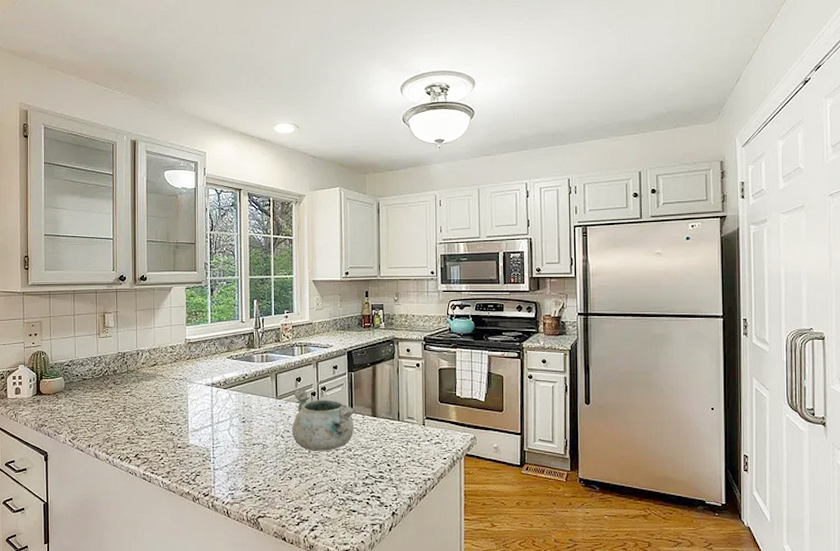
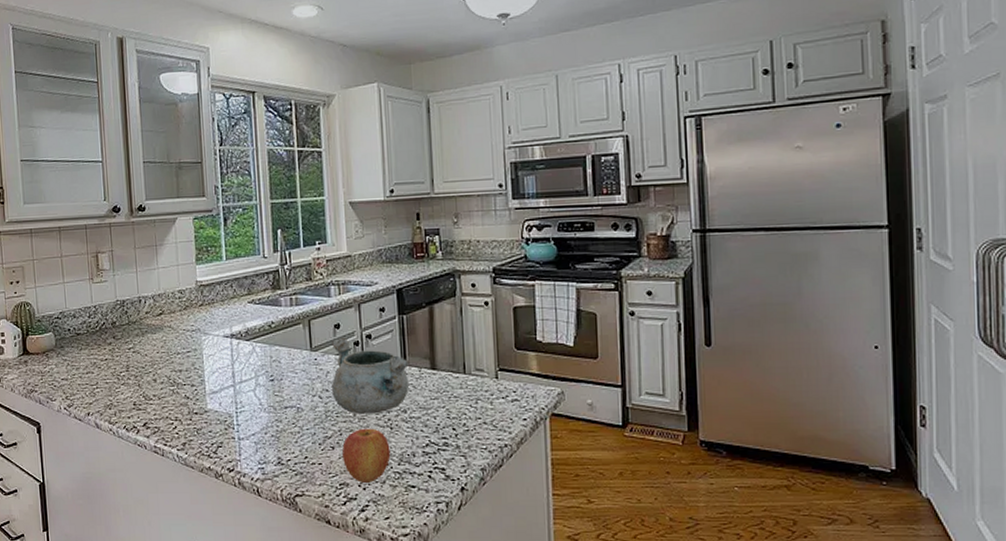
apple: none [297,462,337,507] -> present [341,428,391,483]

